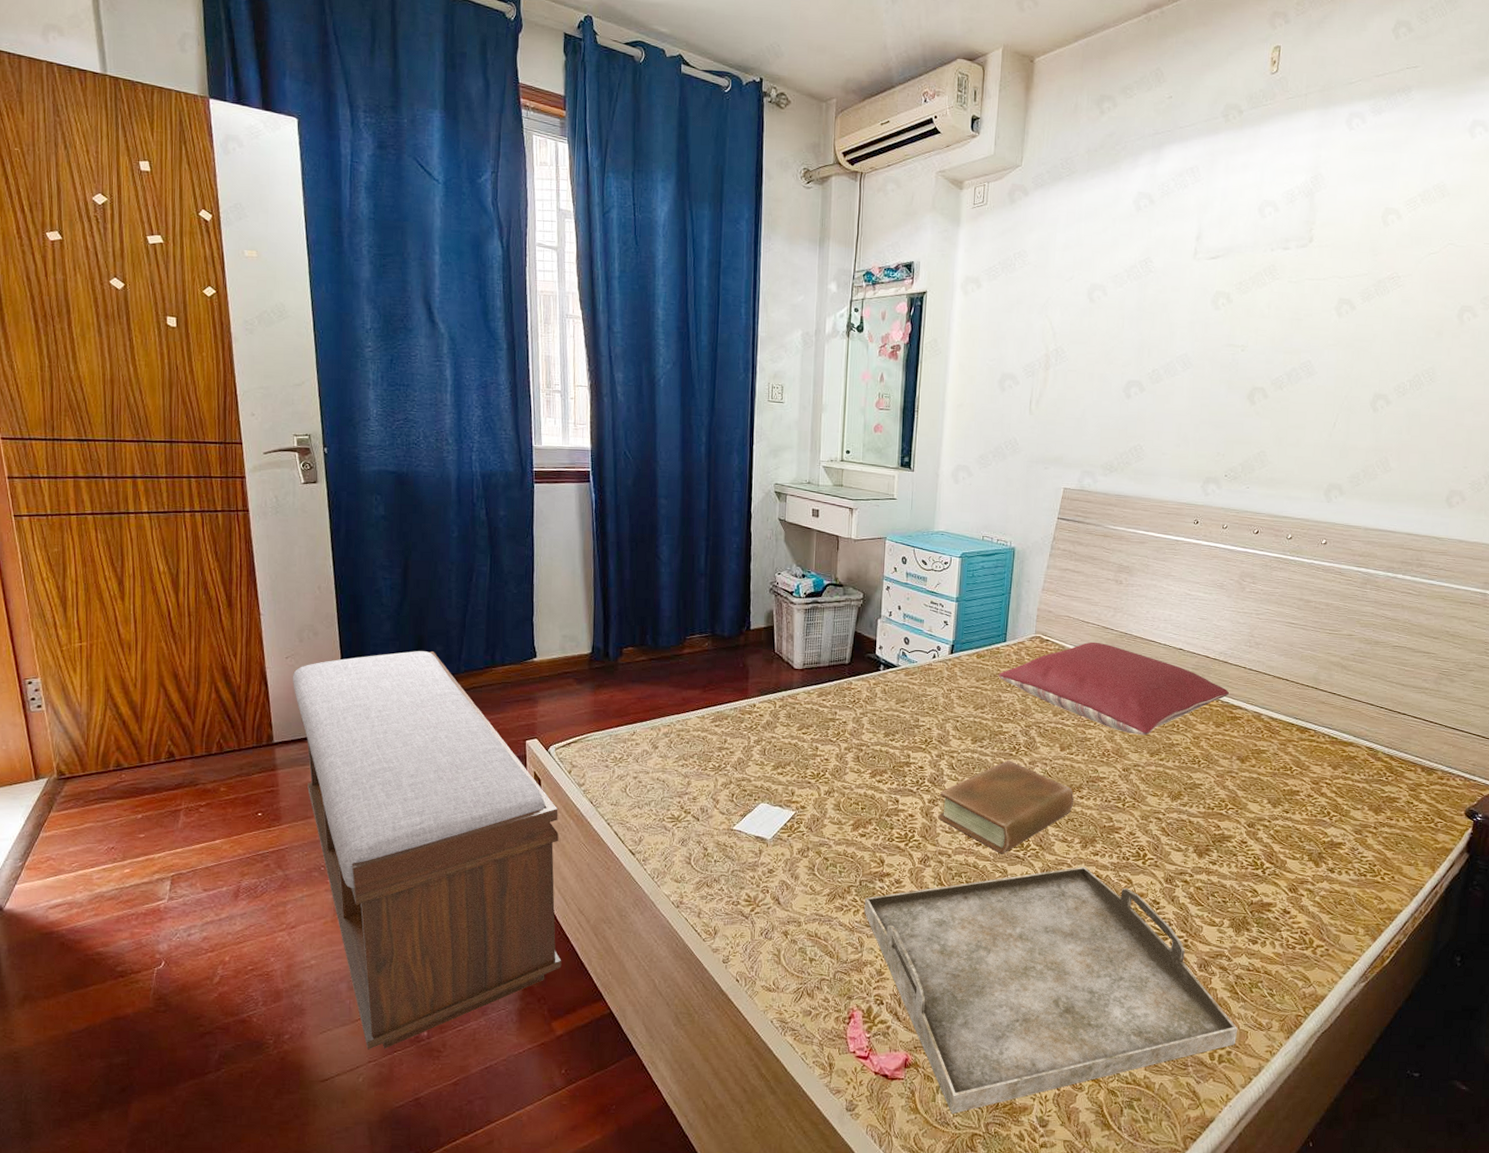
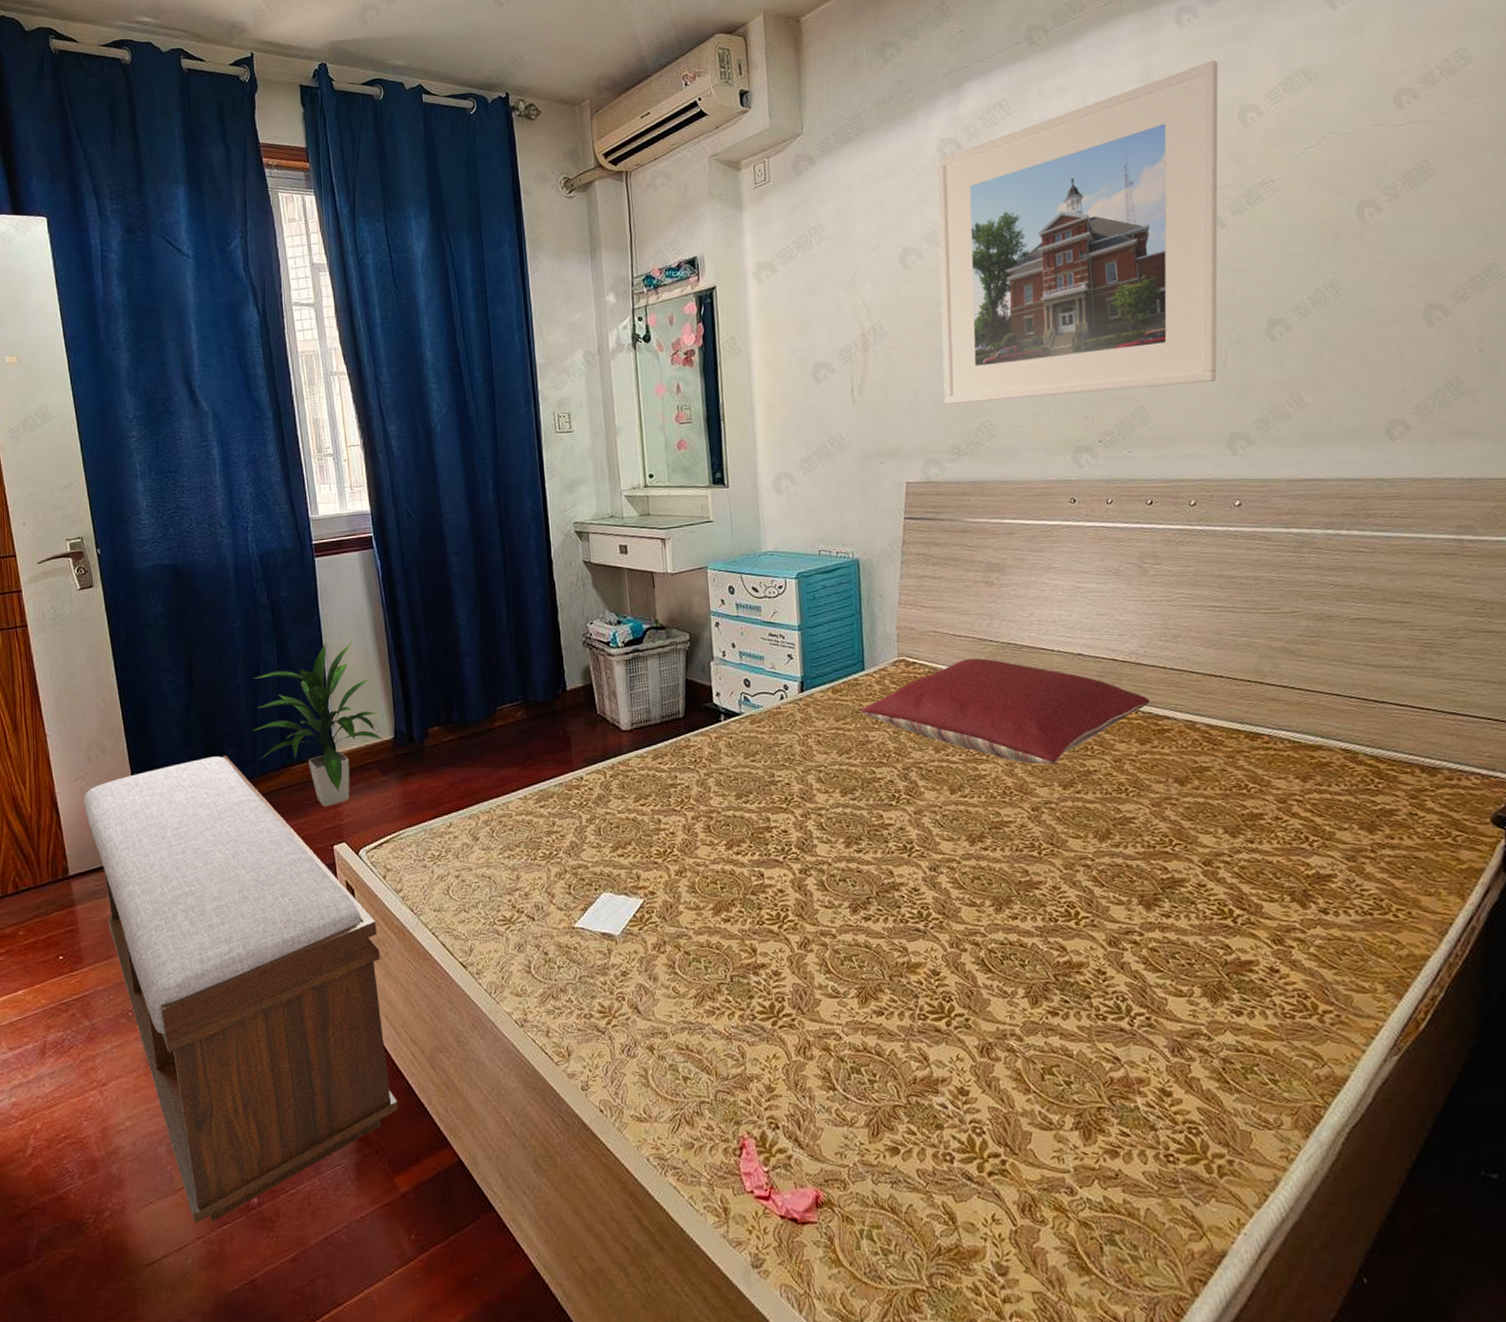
indoor plant: none [461,562,582,706] -> present [253,640,384,807]
serving tray: present [864,866,1238,1114] -> none [739,934,1238,1264]
book: present [938,760,1074,854] -> none [812,811,977,929]
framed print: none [1105,164,1374,439] -> present [936,60,1219,404]

